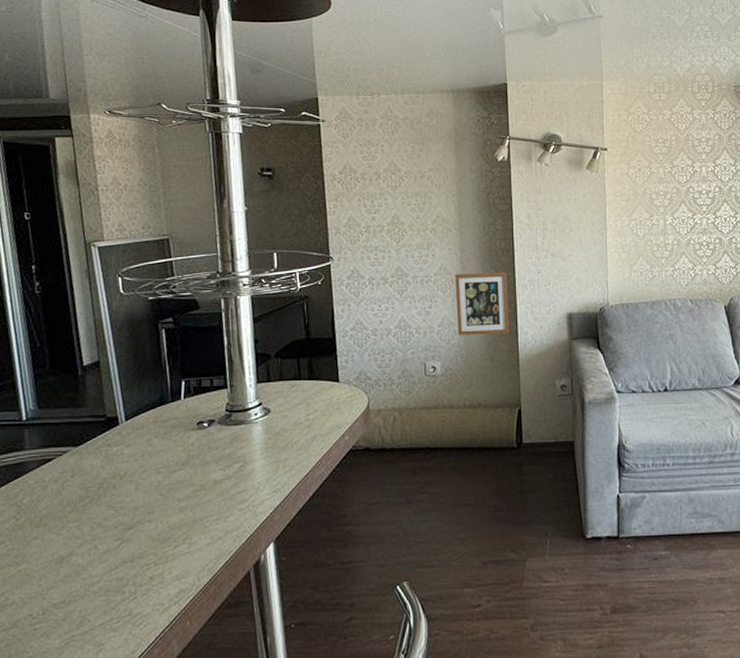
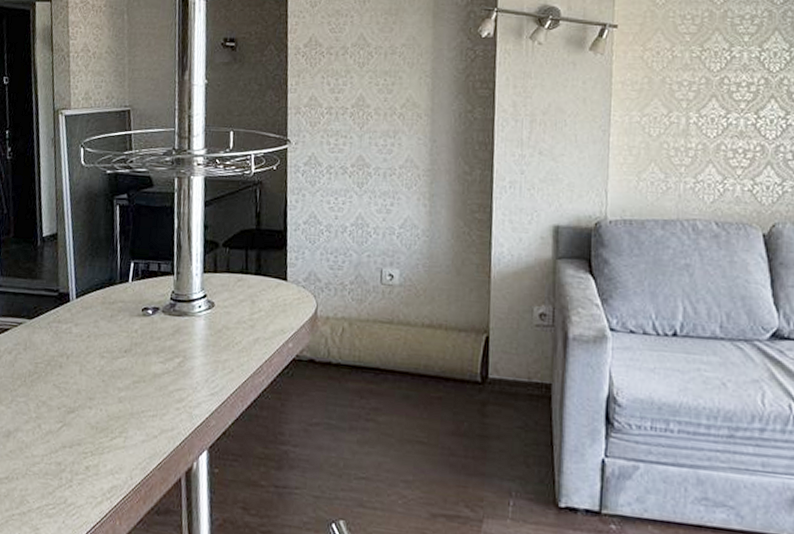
picture frame: present [455,272,509,335] -> none [421,167,484,244]

